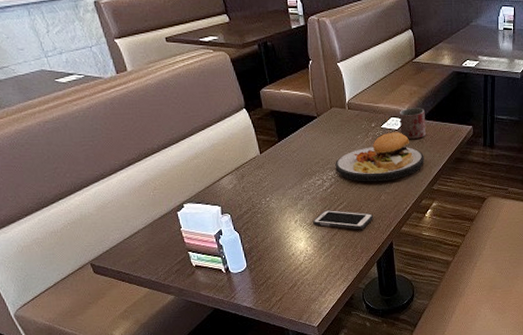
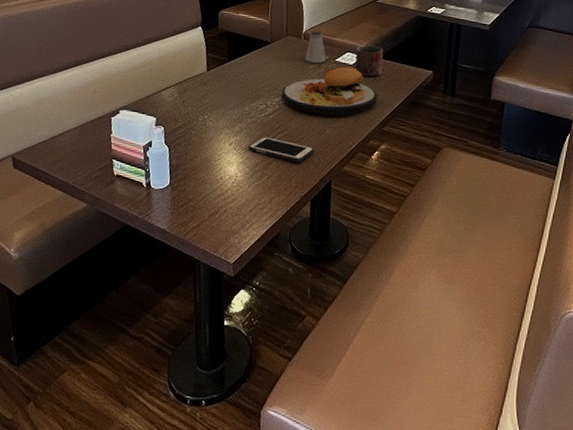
saltshaker: none [351,99,372,133] -> present [304,30,326,64]

